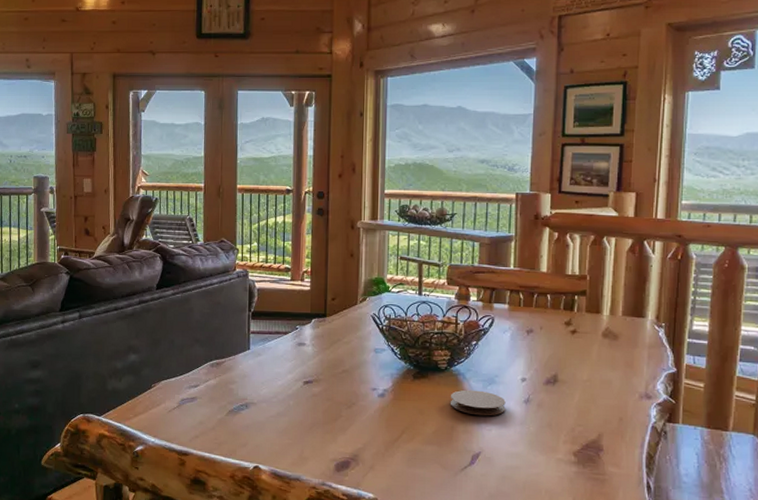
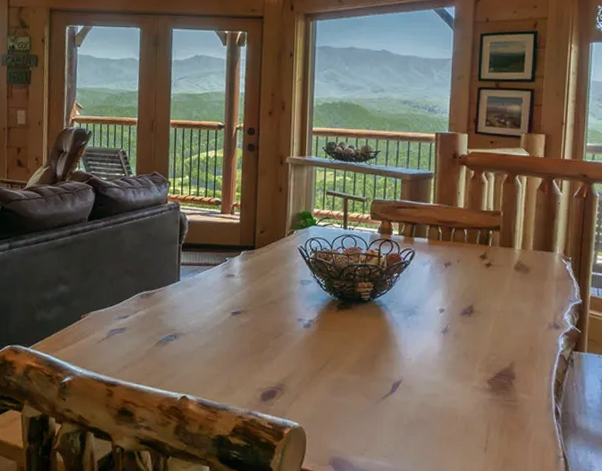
coaster: present [450,389,506,416] -> none [372,320,425,346]

